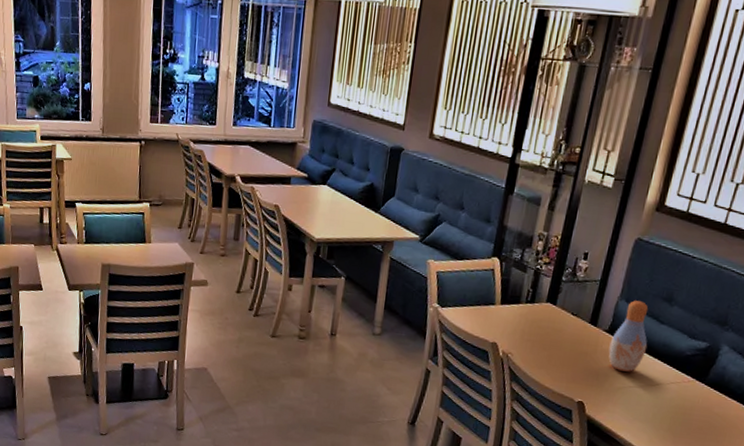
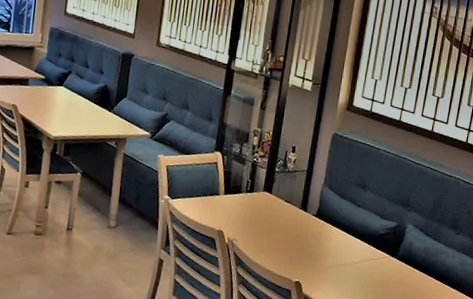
vase: present [608,300,649,372] -> none [318,187,349,252]

